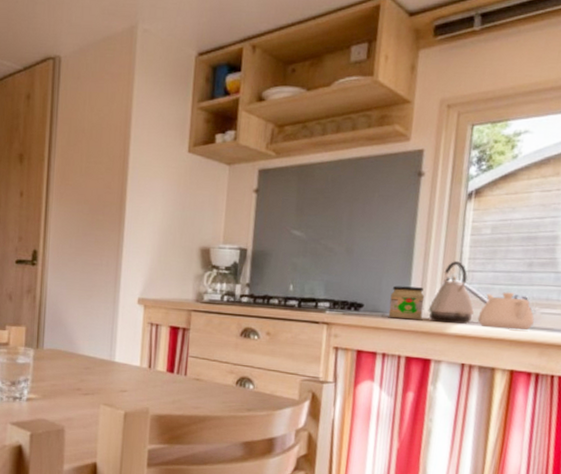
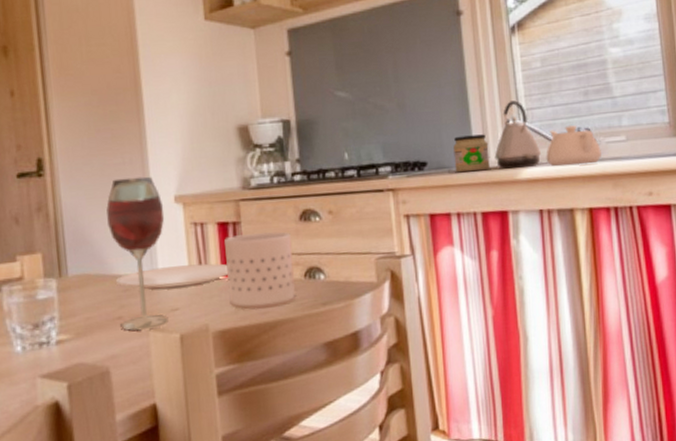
wineglass: none [78,276,128,403] -> present [106,176,169,331]
plate: none [80,354,173,375] -> present [116,263,229,290]
mug: none [169,339,230,405] -> present [225,231,296,310]

